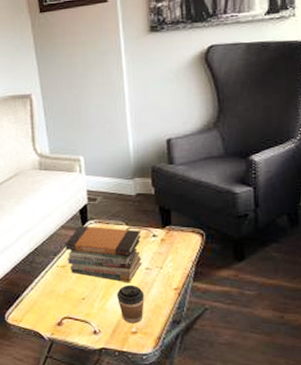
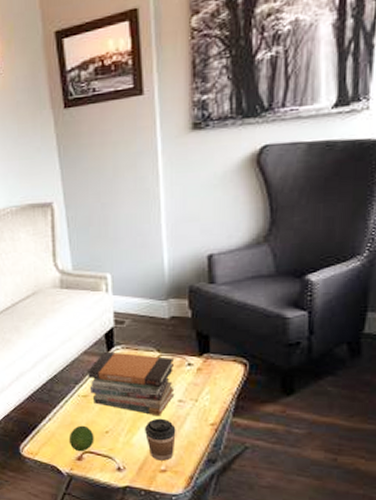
fruit: none [49,293,73,318] -> present [68,425,94,452]

